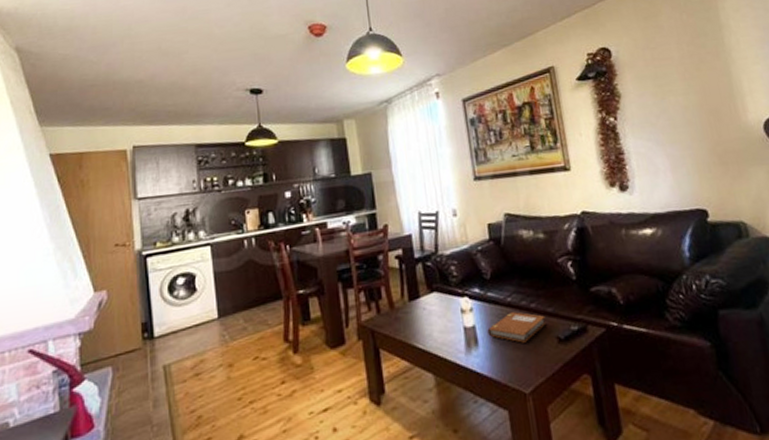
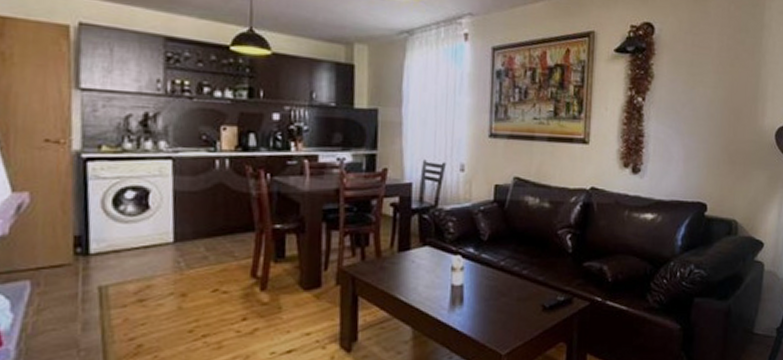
notebook: present [487,312,547,343] -> none [474,276,535,307]

